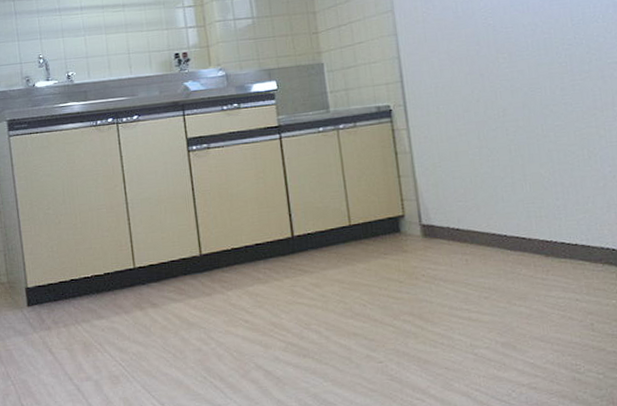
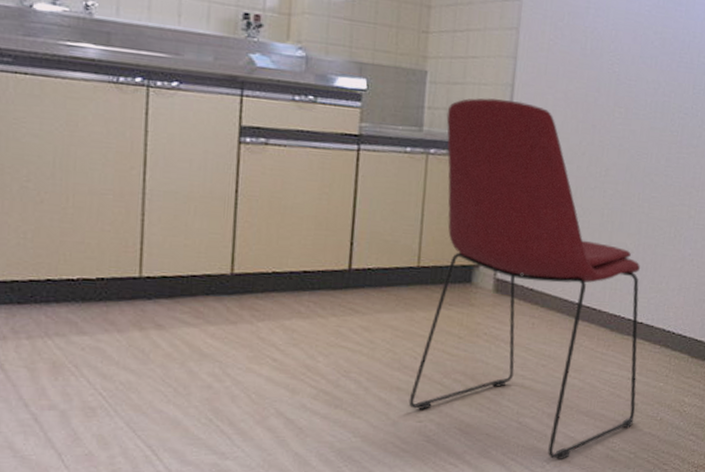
chair: none [347,69,594,386] -> present [408,98,640,459]

